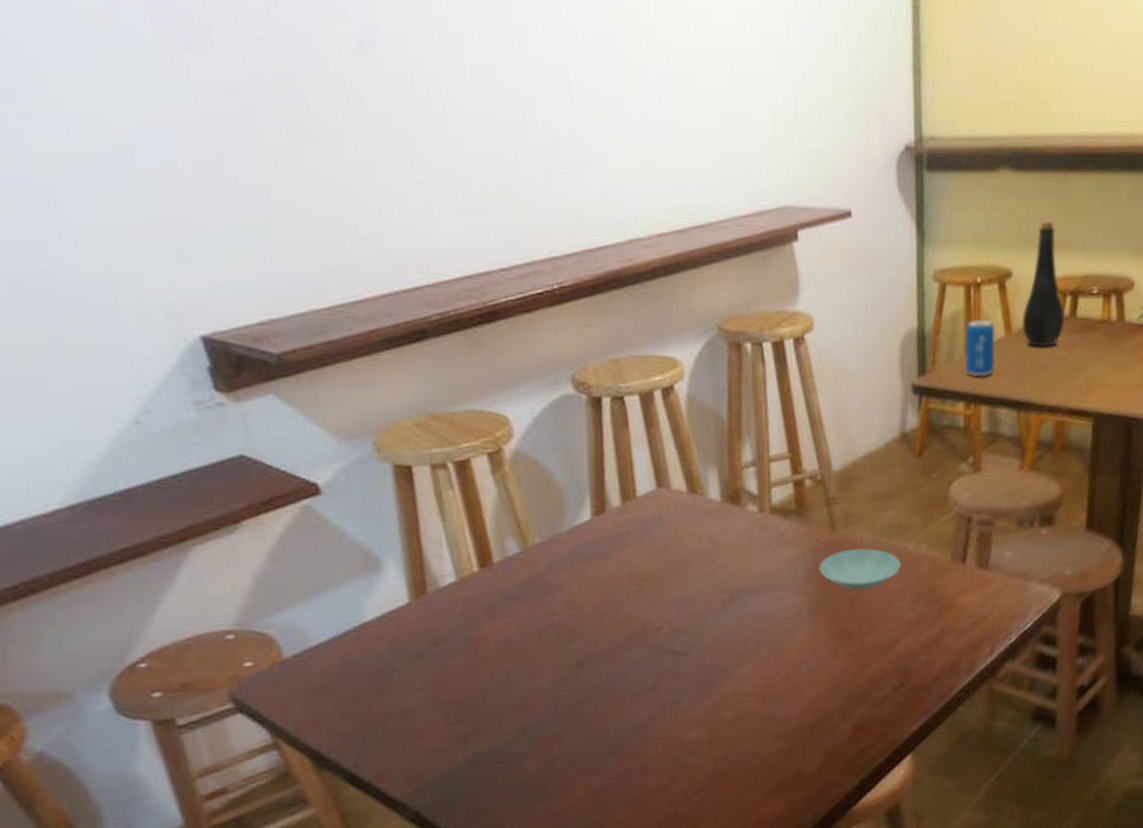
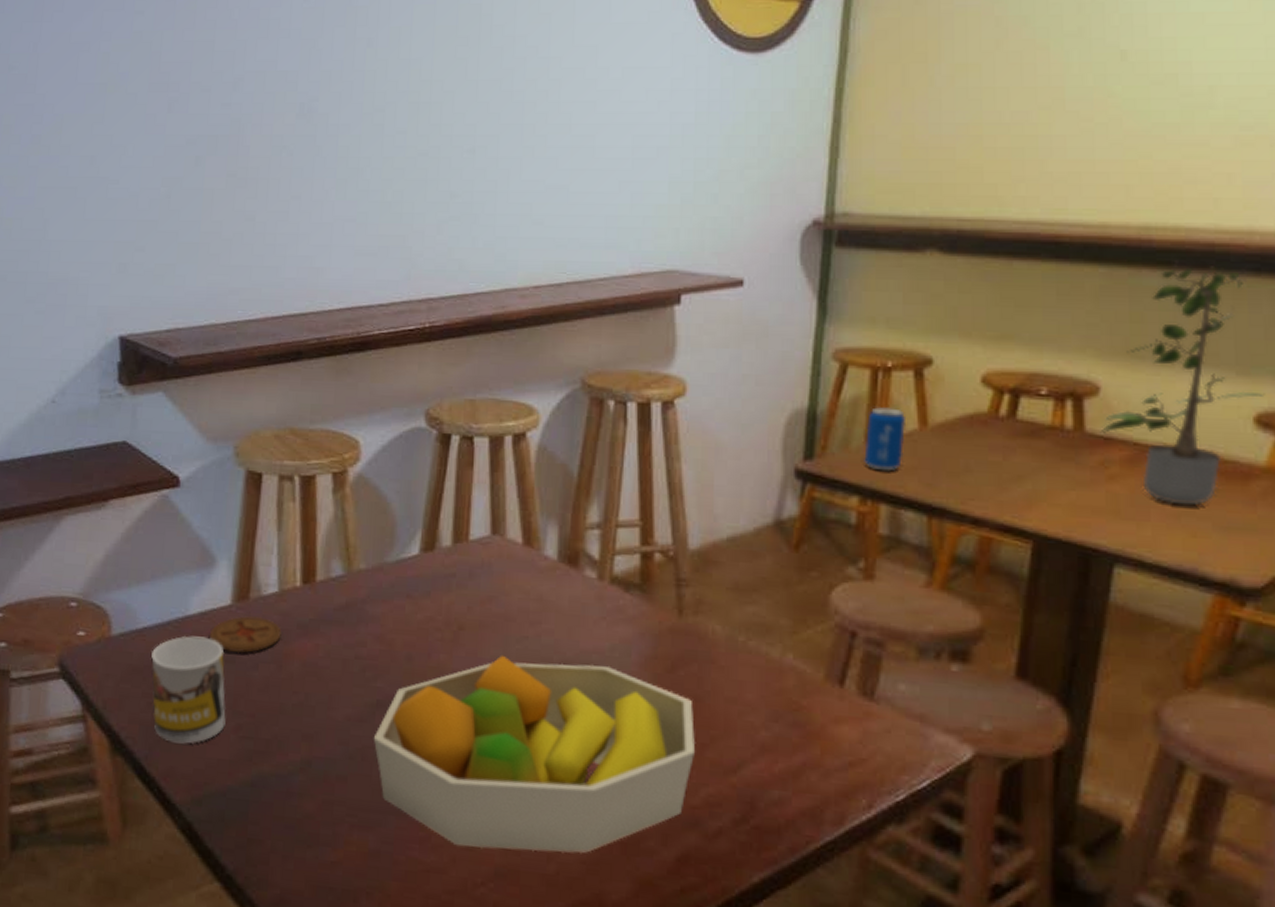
mug: none [334,639,432,746] -> present [150,635,227,744]
coaster: none [393,608,470,648] -> present [210,616,282,654]
fruit bowl: none [580,586,858,765] -> present [373,655,695,853]
saucer: present [819,548,901,590] -> none [658,641,759,692]
bottle: present [1022,220,1065,347] -> none [942,308,1000,449]

